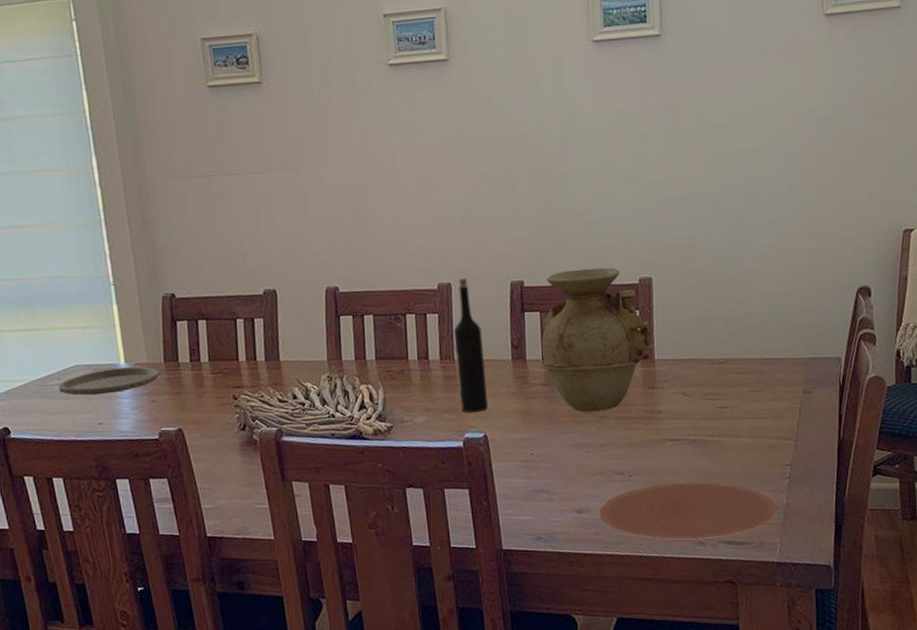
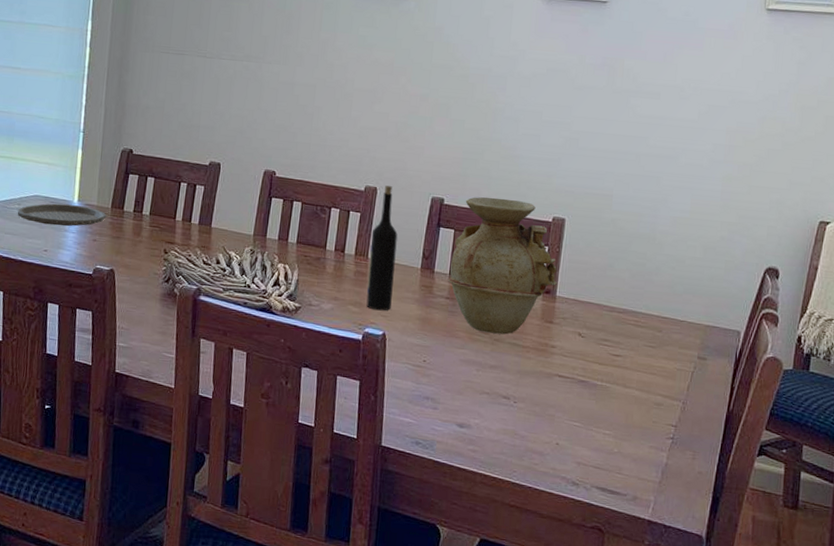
plate: present [599,482,778,540] -> none [479,415,656,483]

